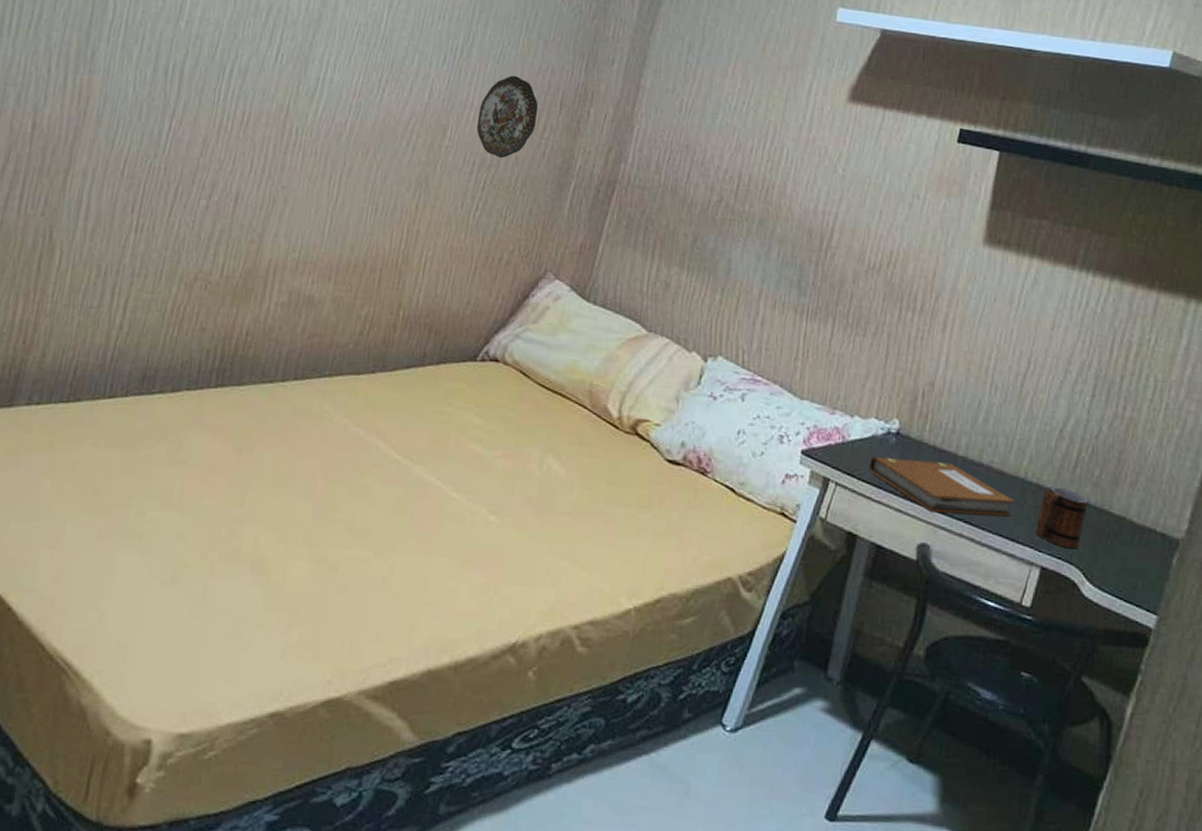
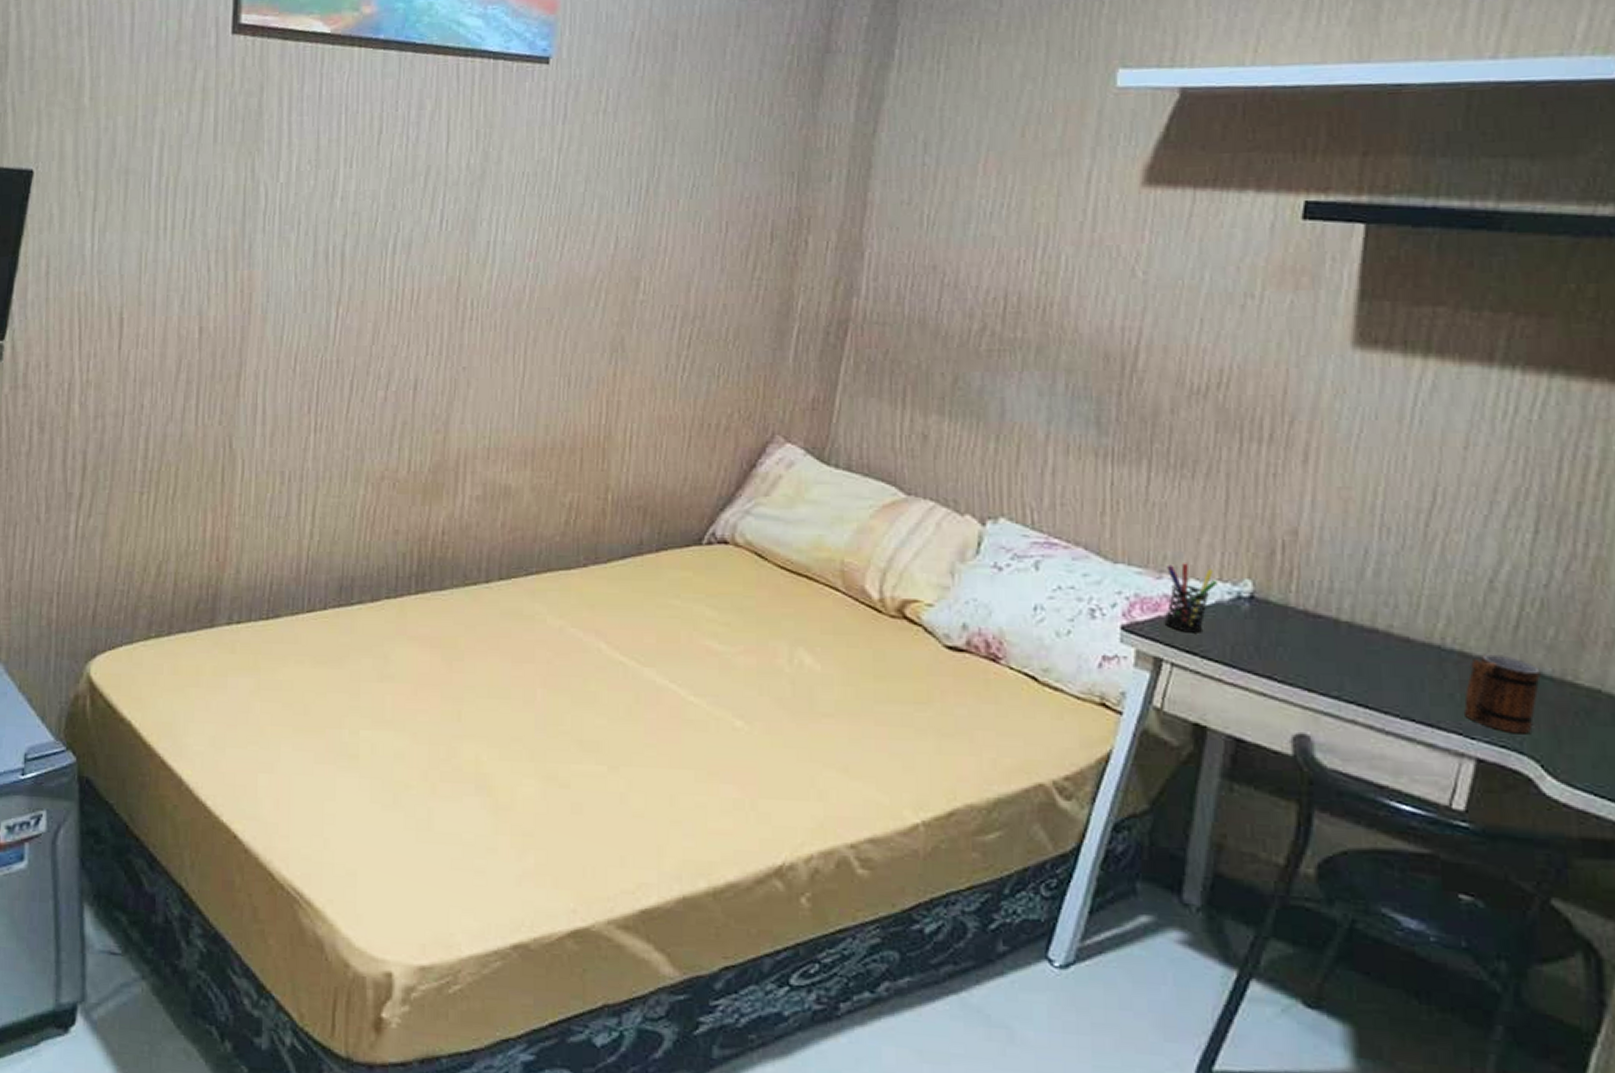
decorative plate: present [476,76,539,159] -> none [673,210,745,308]
pen holder: none [833,403,875,460] -> present [1164,563,1218,633]
notebook: present [869,457,1015,517] -> none [1215,629,1430,696]

